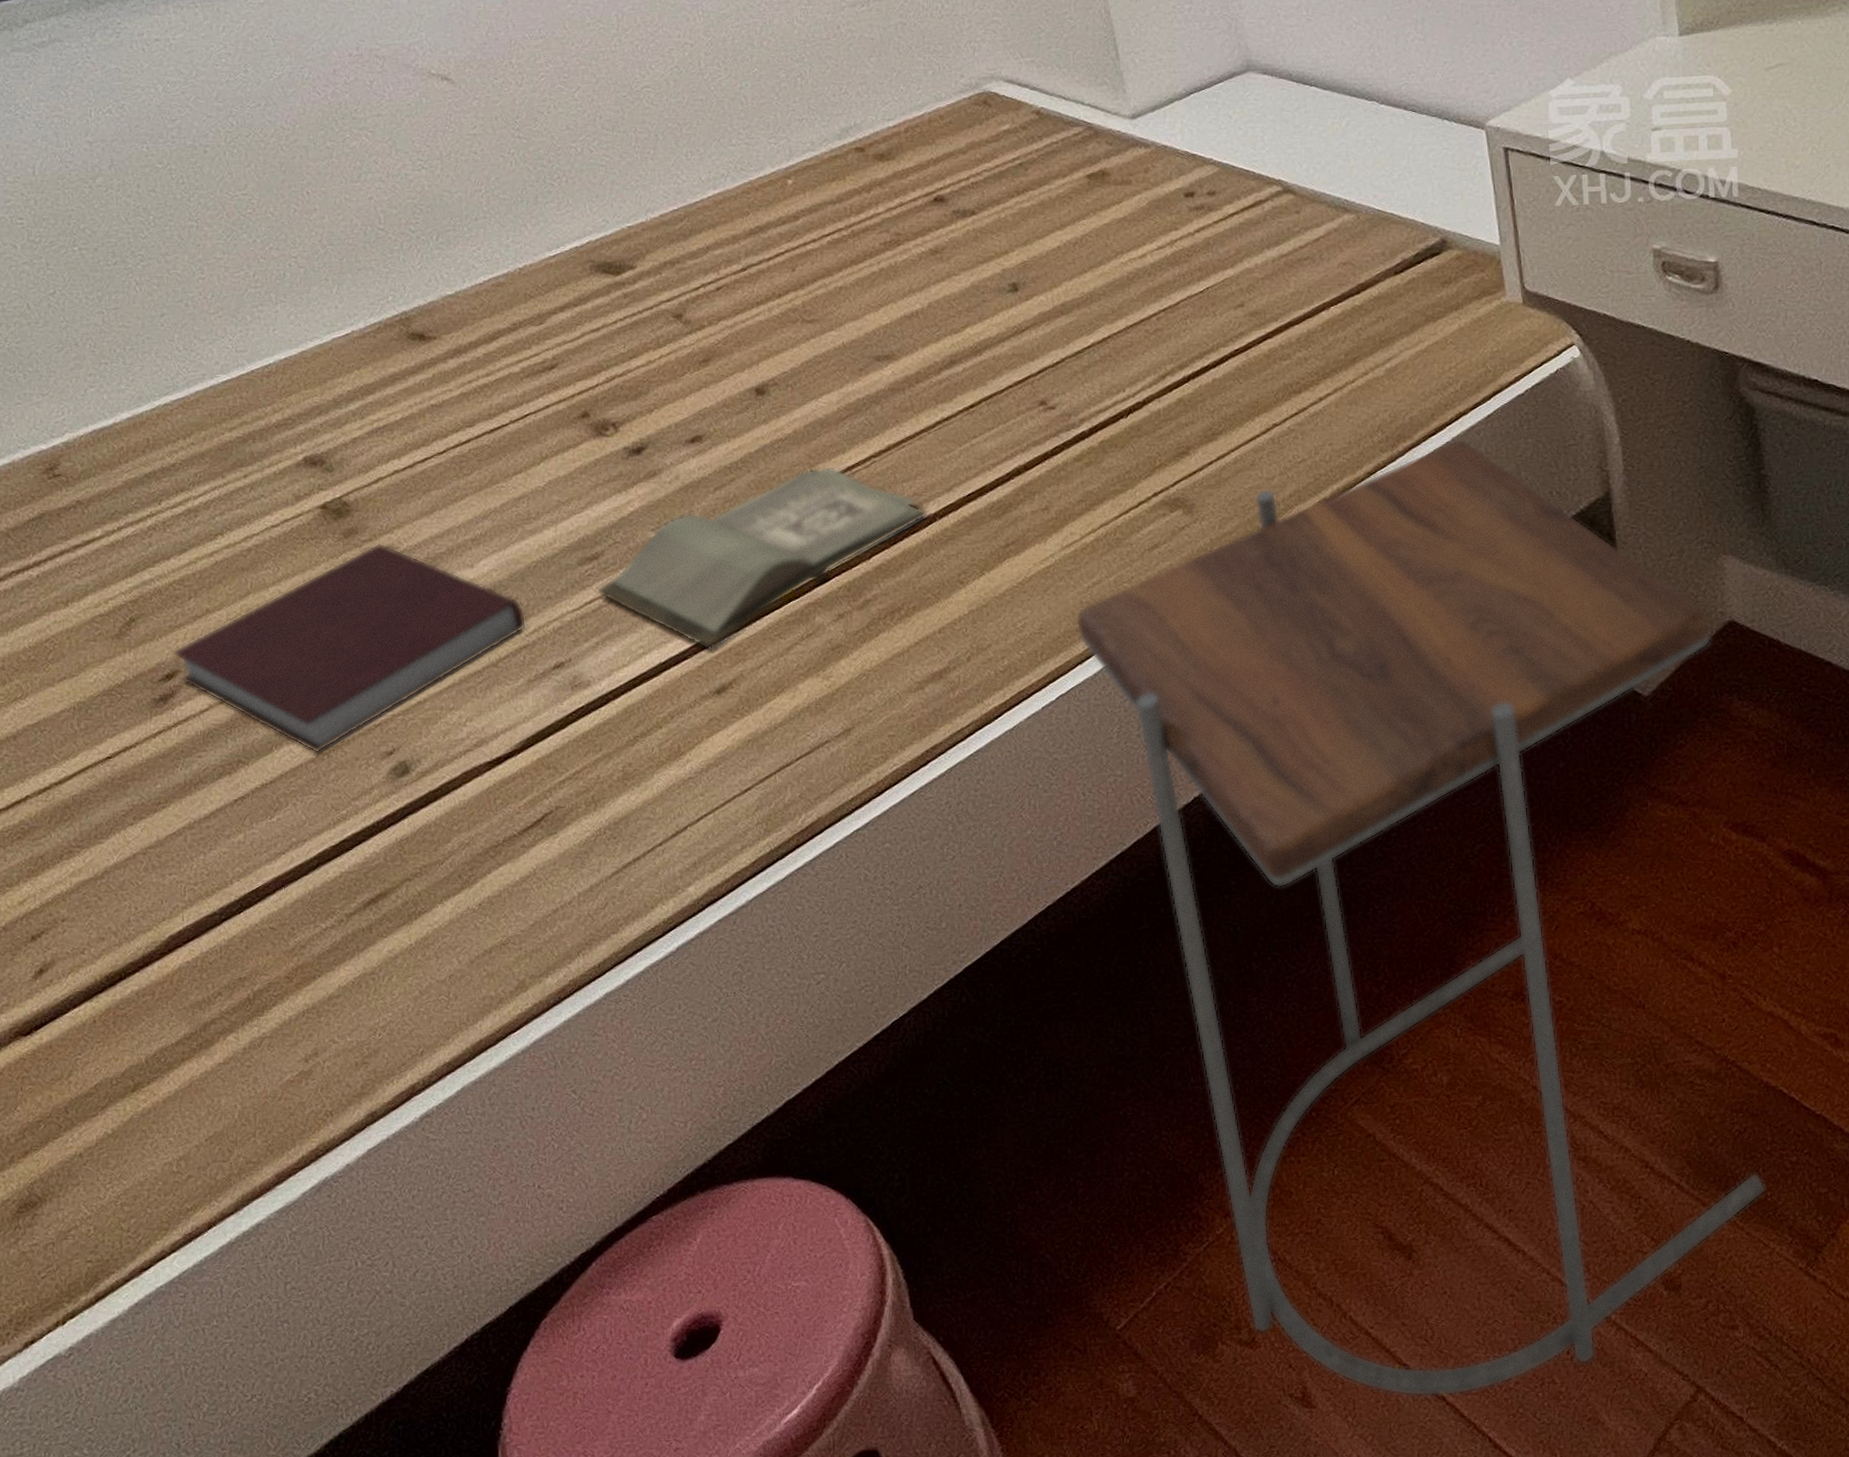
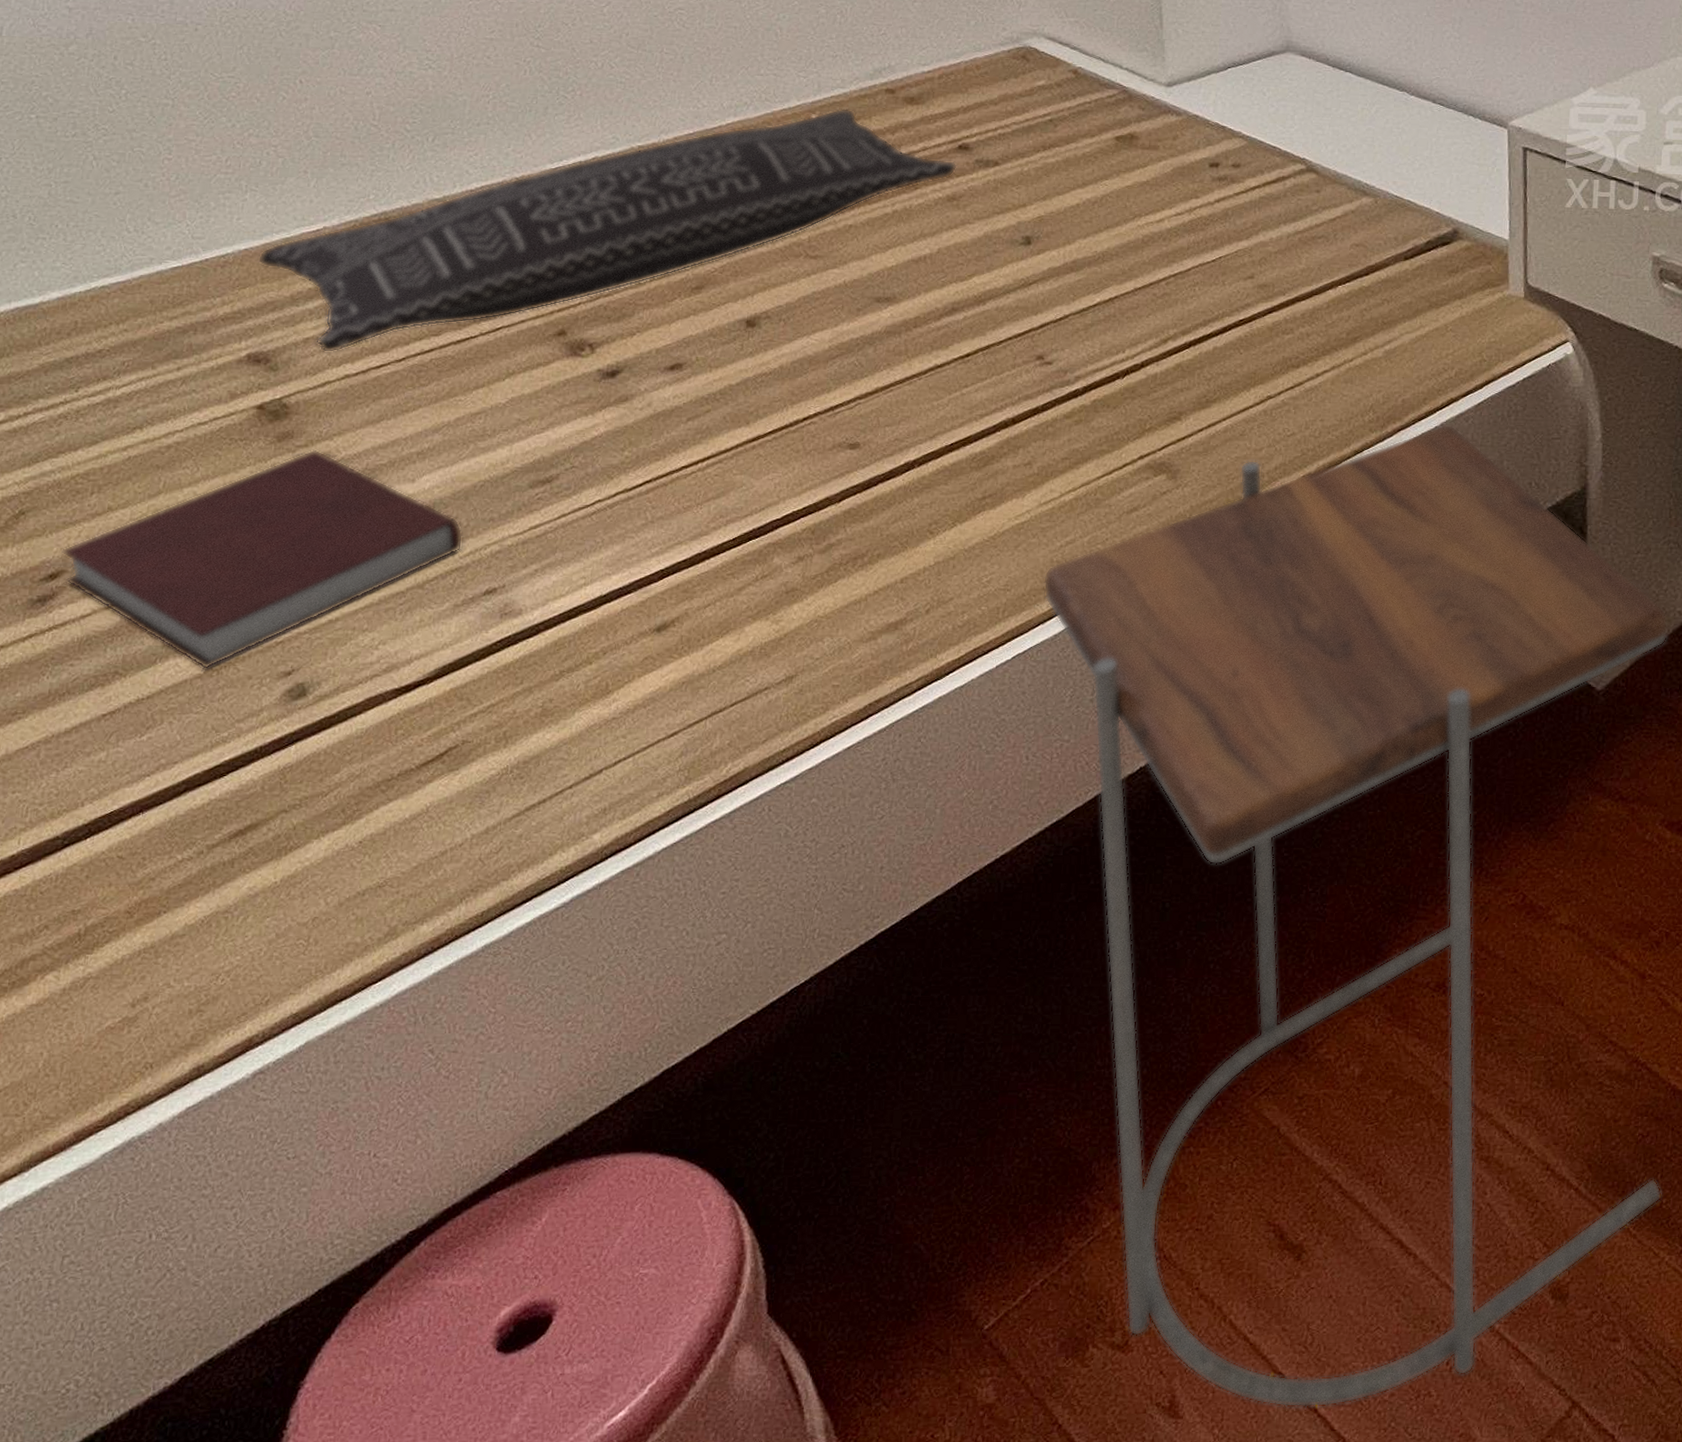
pillow: none [297,171,936,451] -> present [257,108,958,353]
hardback book: present [596,465,929,651] -> none [544,404,908,586]

